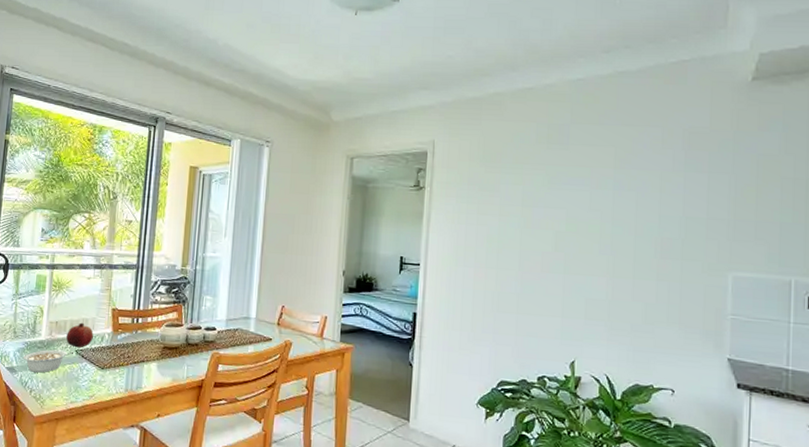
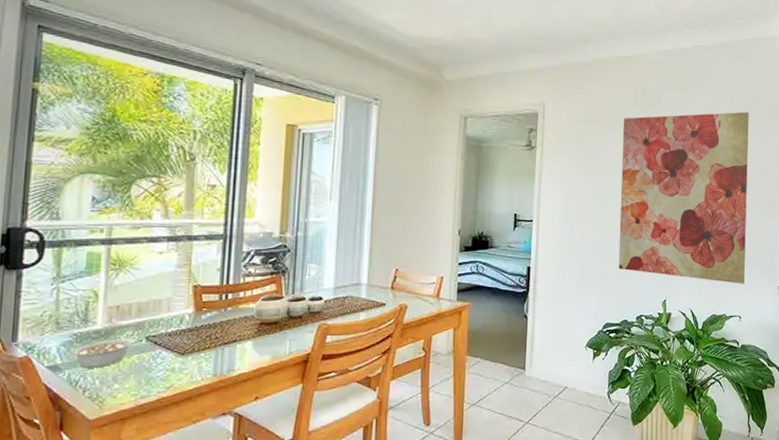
fruit: present [66,322,94,348] -> none [132,304,169,334]
wall art: none [516,146,686,352] -> present [618,112,749,284]

